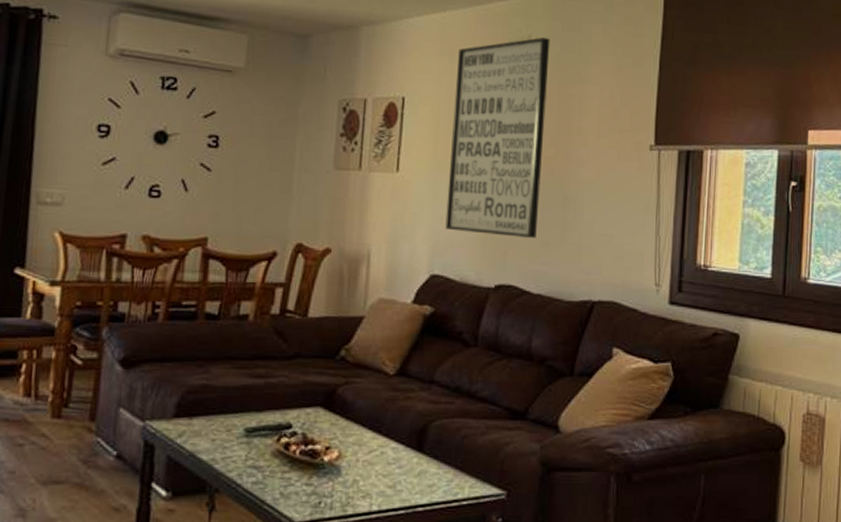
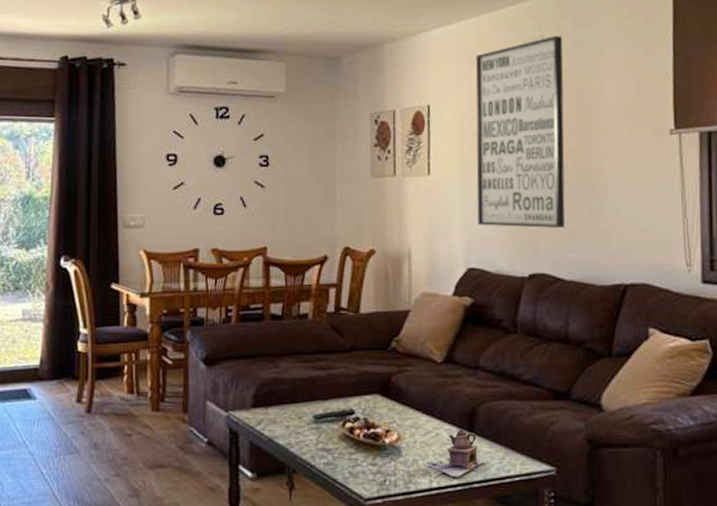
teapot: none [364,447,432,501] -> present [424,429,486,478]

